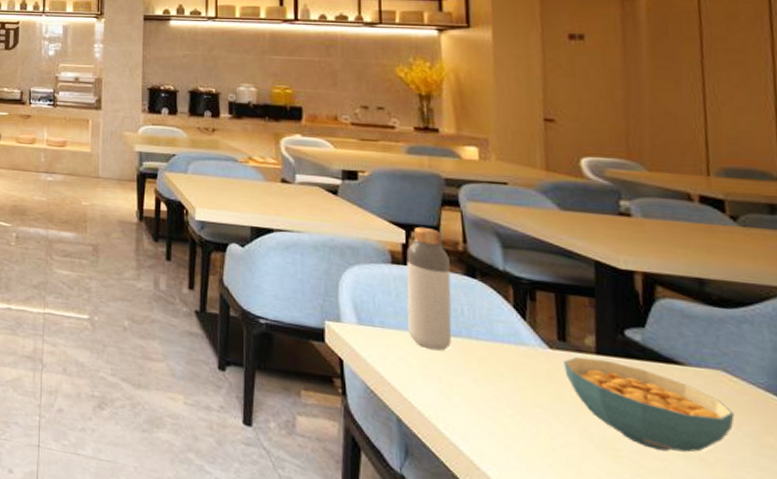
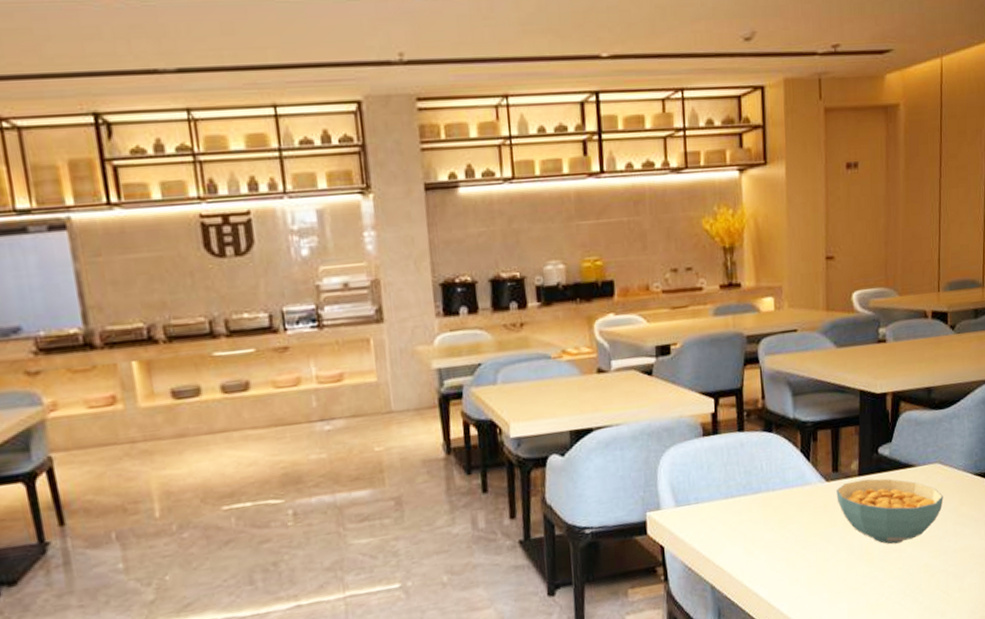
bottle: present [406,226,452,351] -> none [715,391,754,513]

